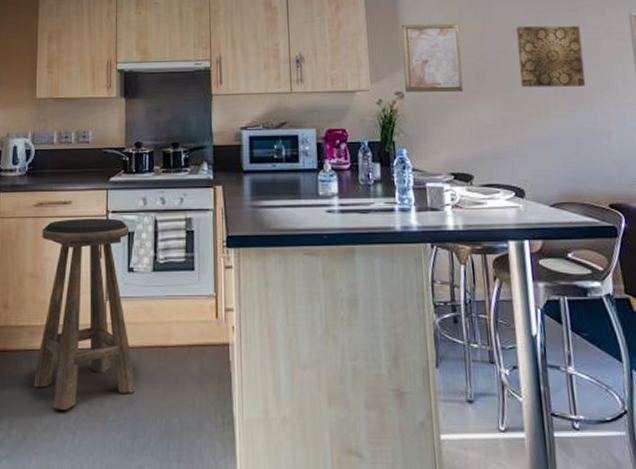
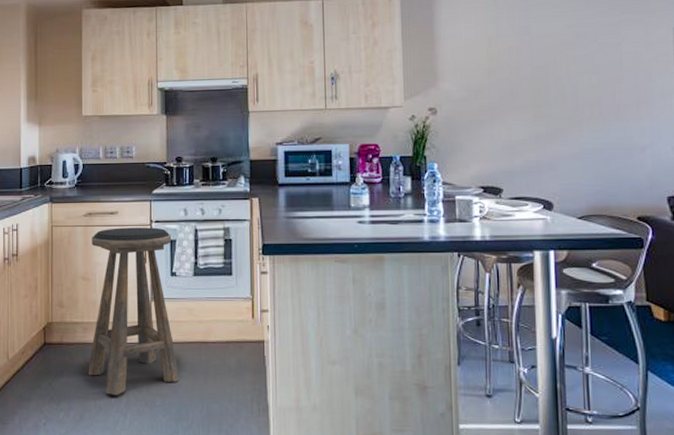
wall art: present [401,24,464,93] -> none [437,39,497,108]
wall art: present [516,25,586,88] -> none [554,39,623,103]

